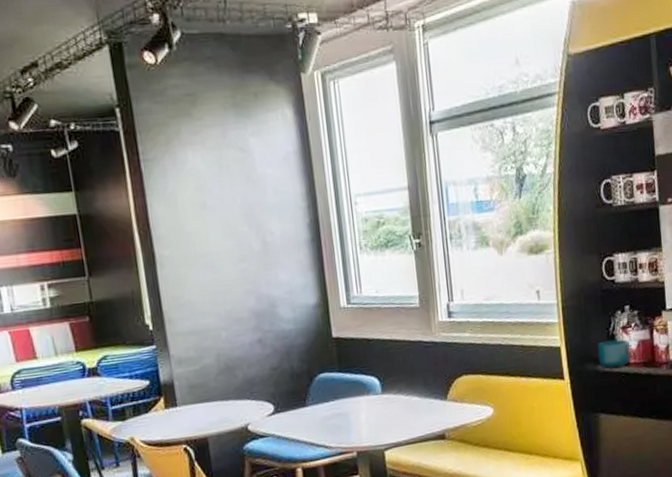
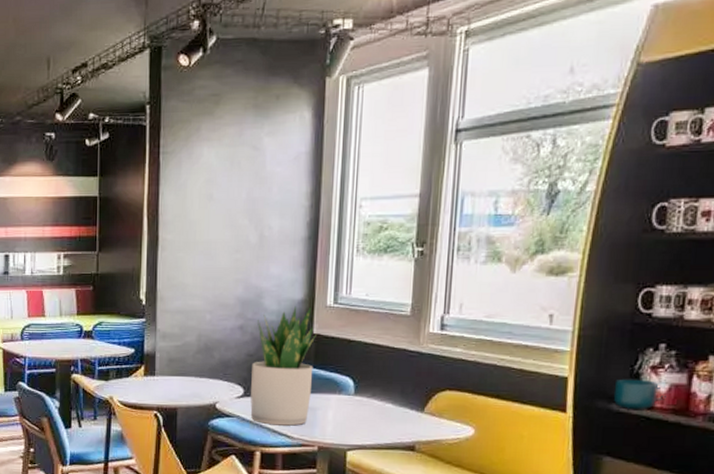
planter: none [276,311,342,439] -> present [250,306,318,426]

